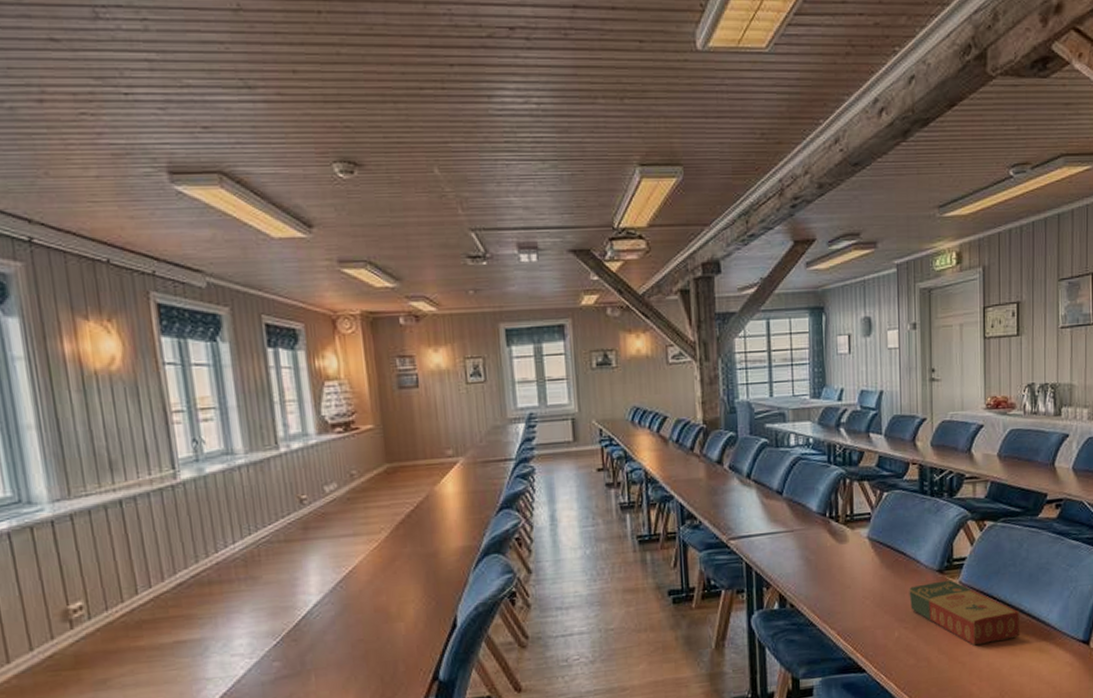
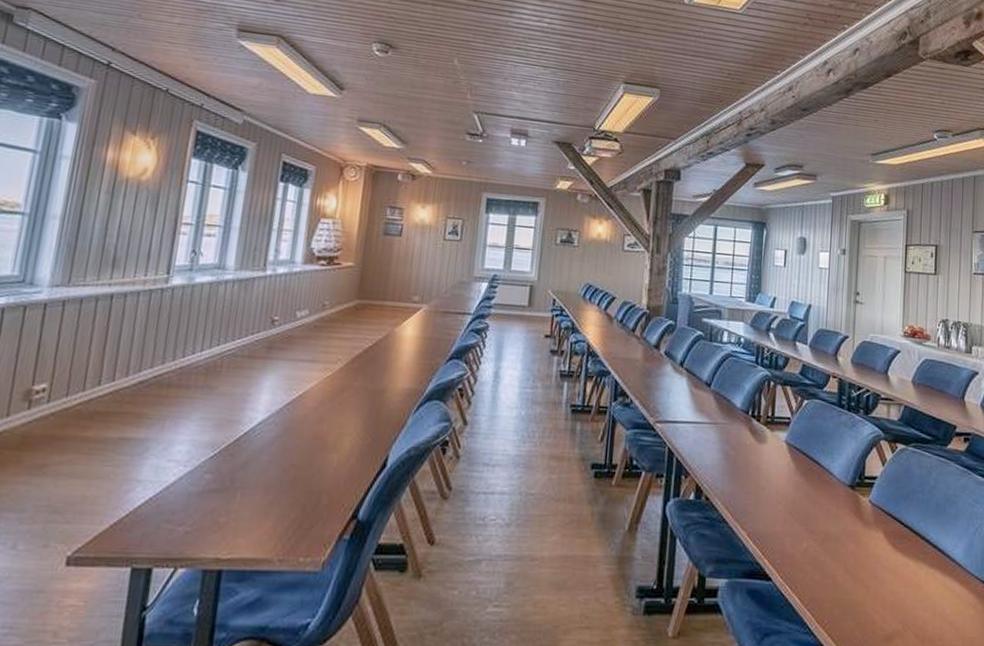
book: present [909,580,1020,646] -> none [820,497,926,571]

